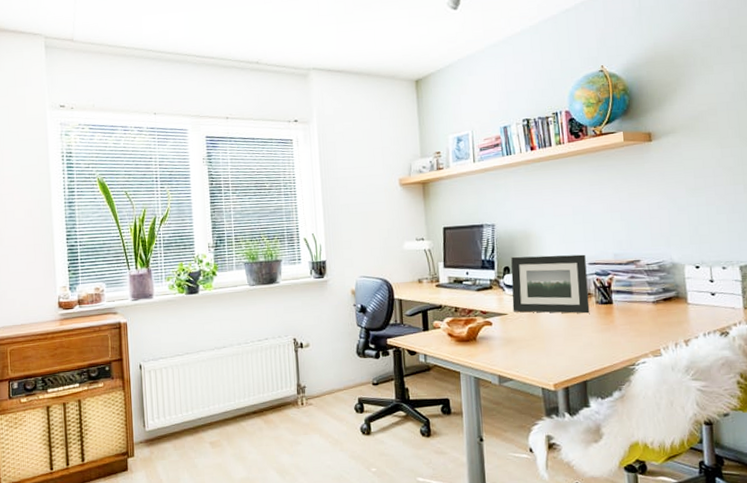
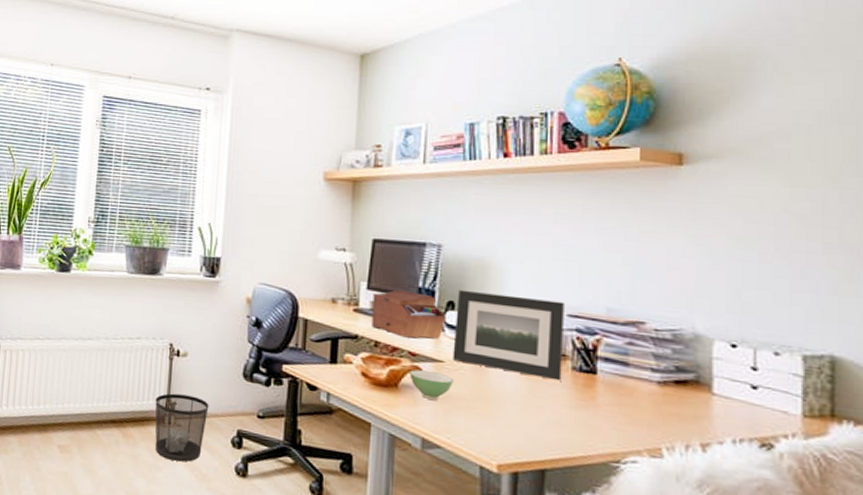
waste bin: none [288,378,333,434] -> present [155,393,209,462]
sewing box: none [449,264,505,301] -> present [372,289,446,339]
bowl: none [482,323,517,346] -> present [408,369,455,401]

